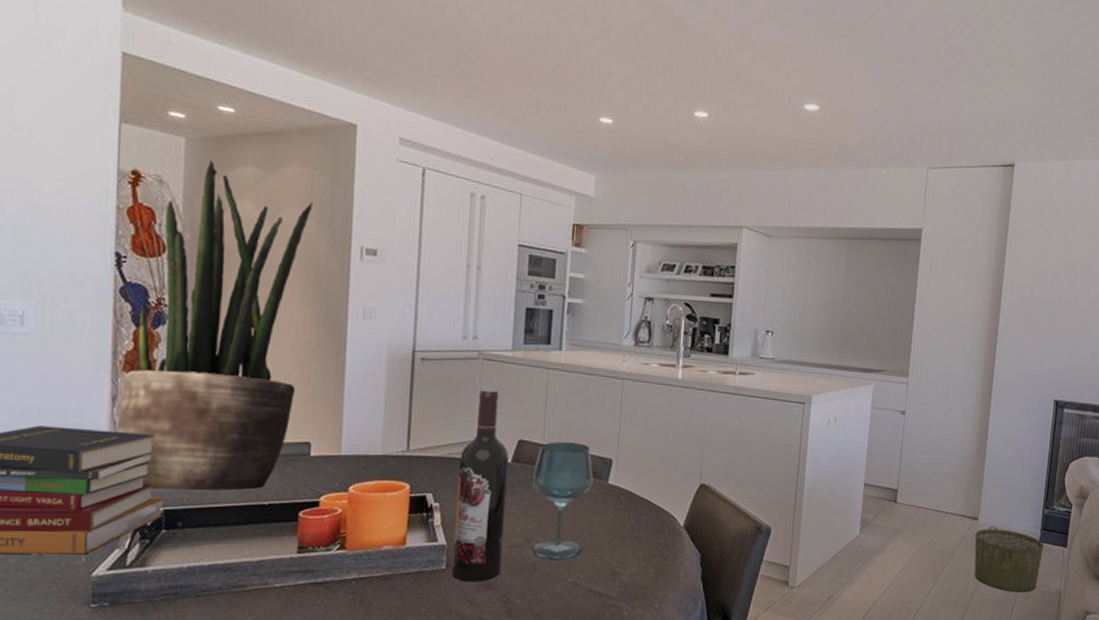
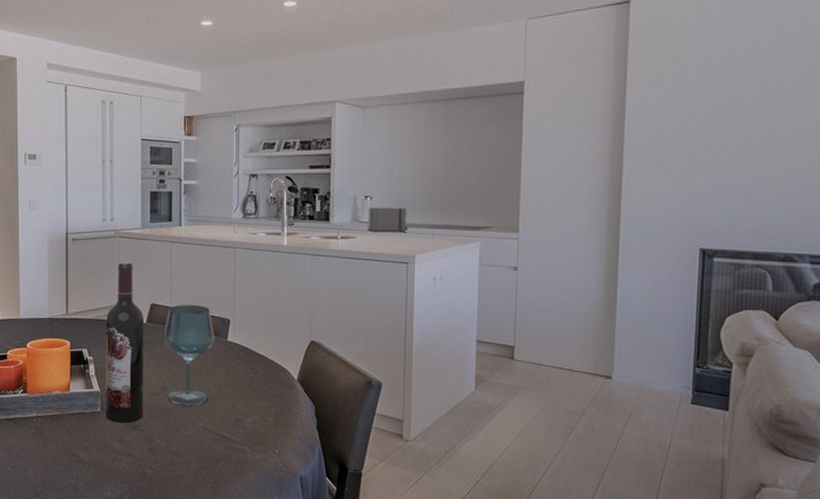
toaster: none [766,343,807,372] -> present [367,207,408,233]
basket: present [974,526,1045,592] -> none [609,386,699,458]

